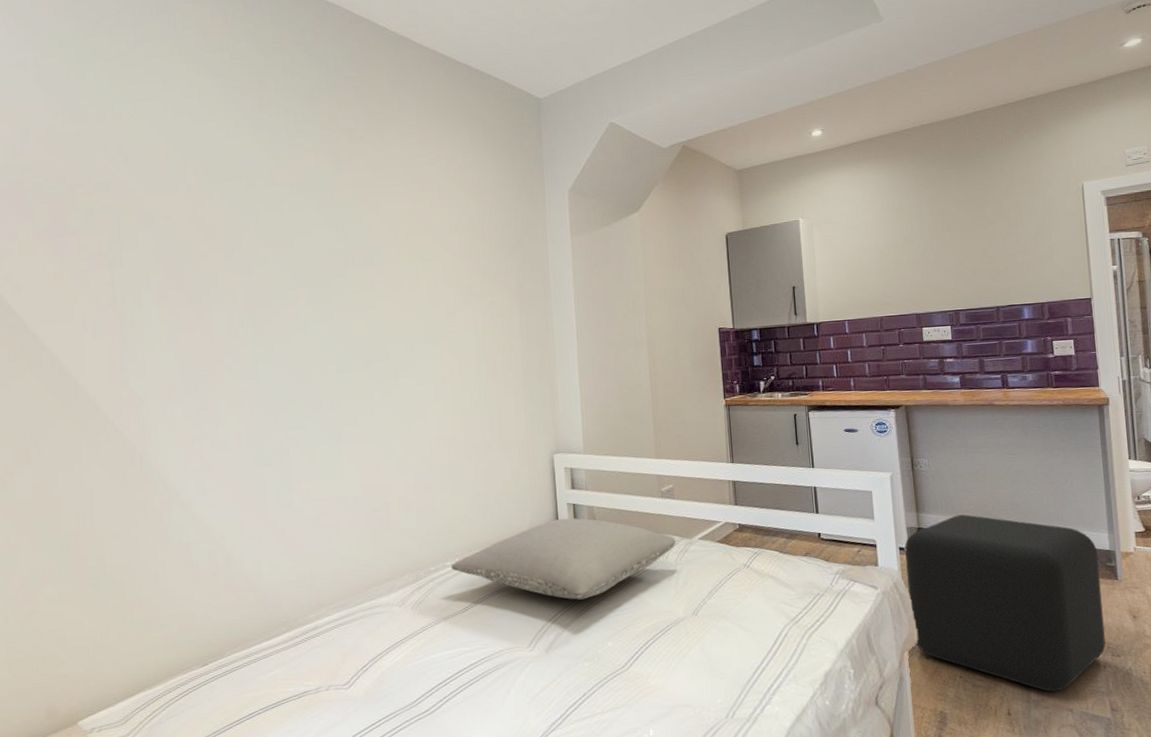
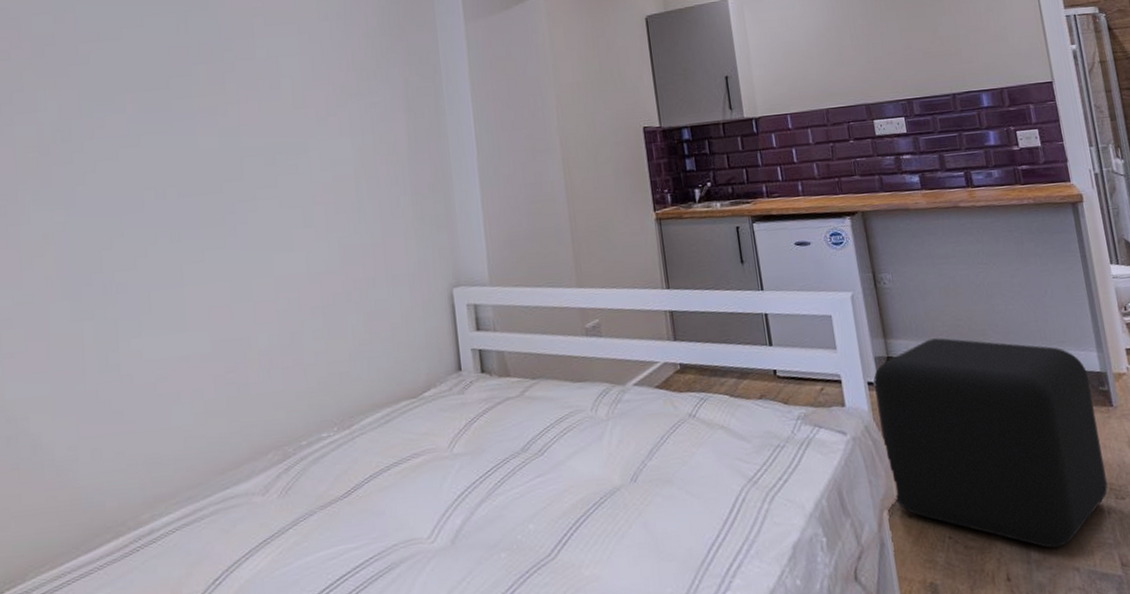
pillow: present [451,518,676,600] -> none [327,367,606,472]

